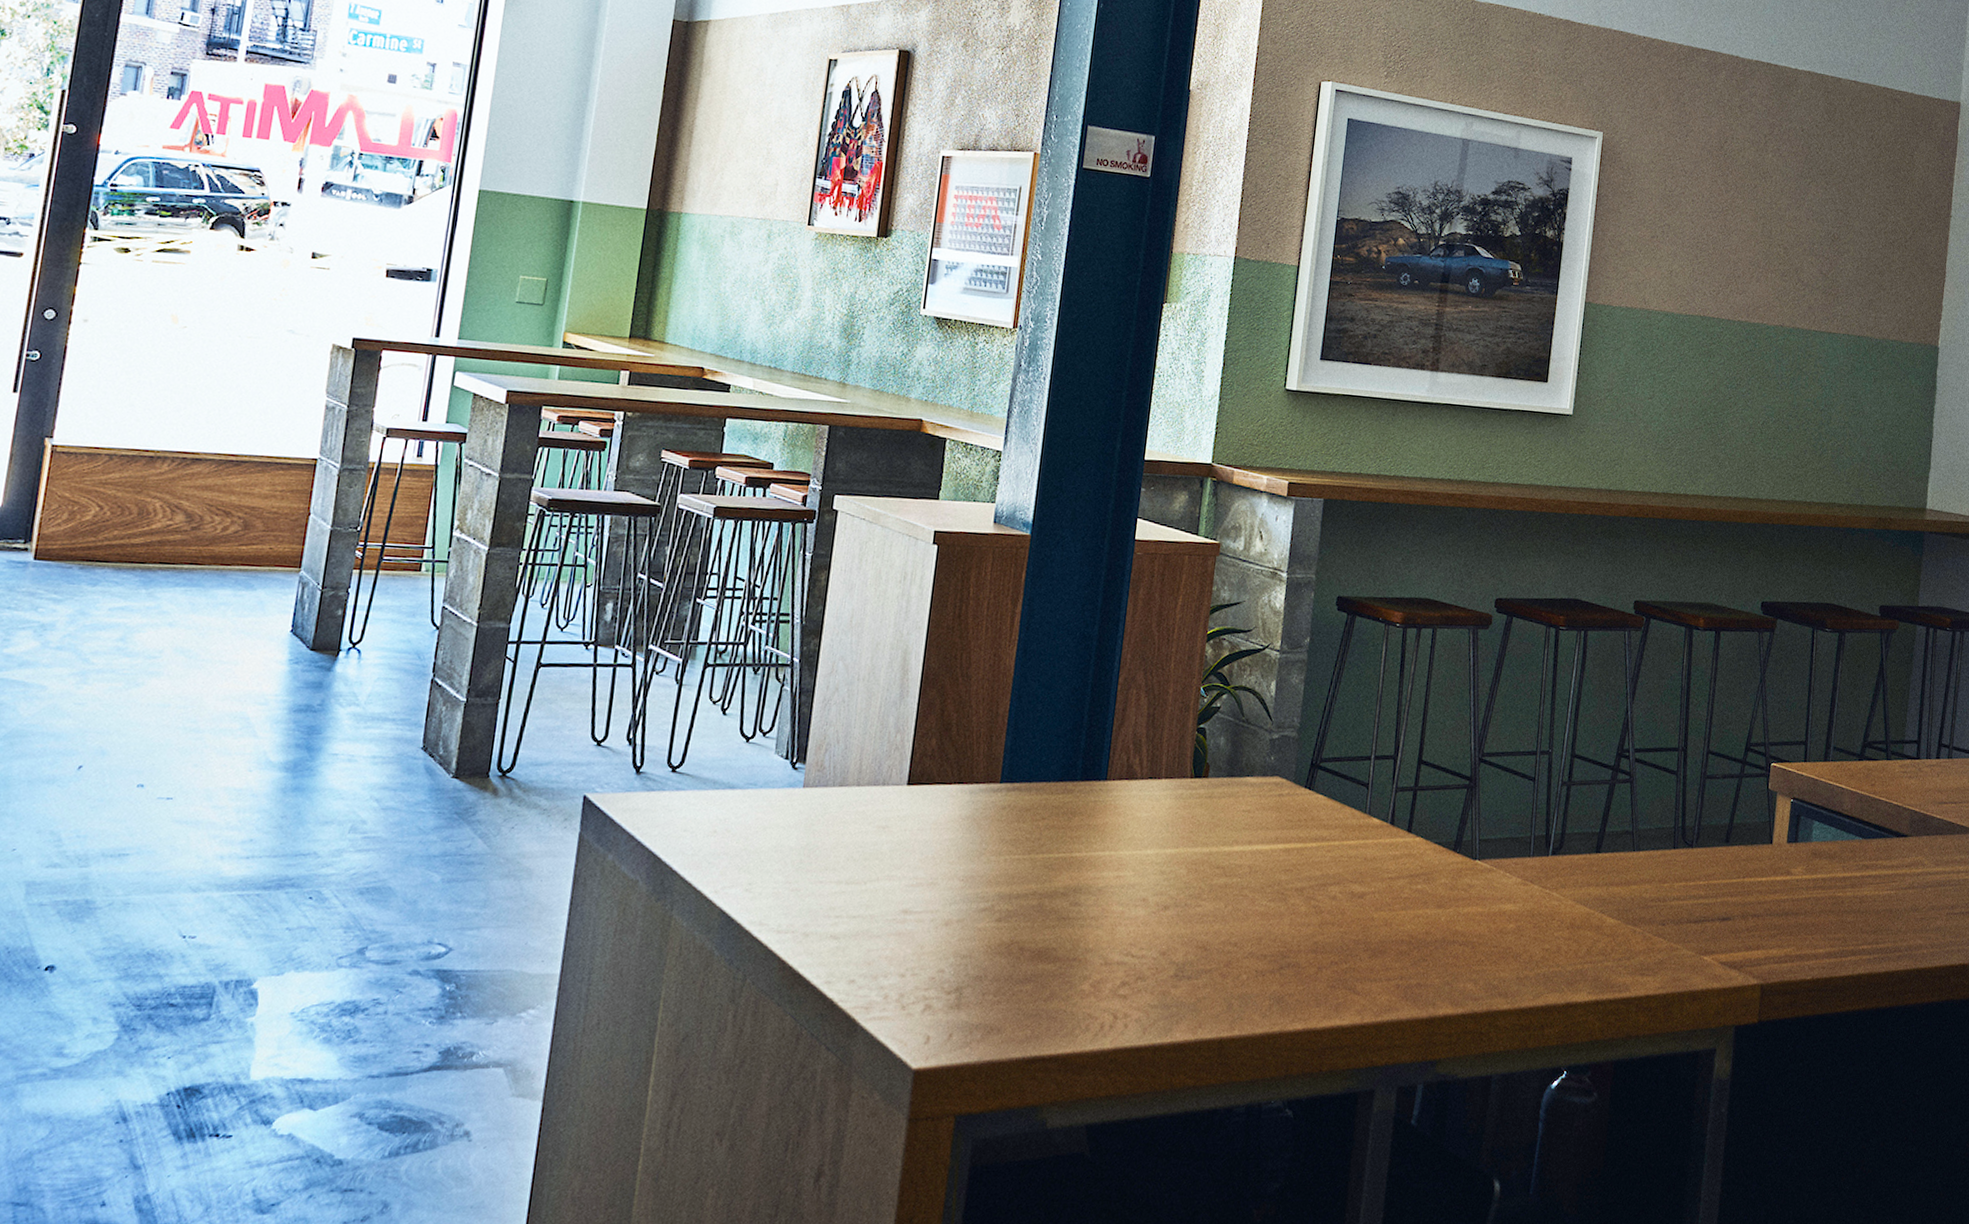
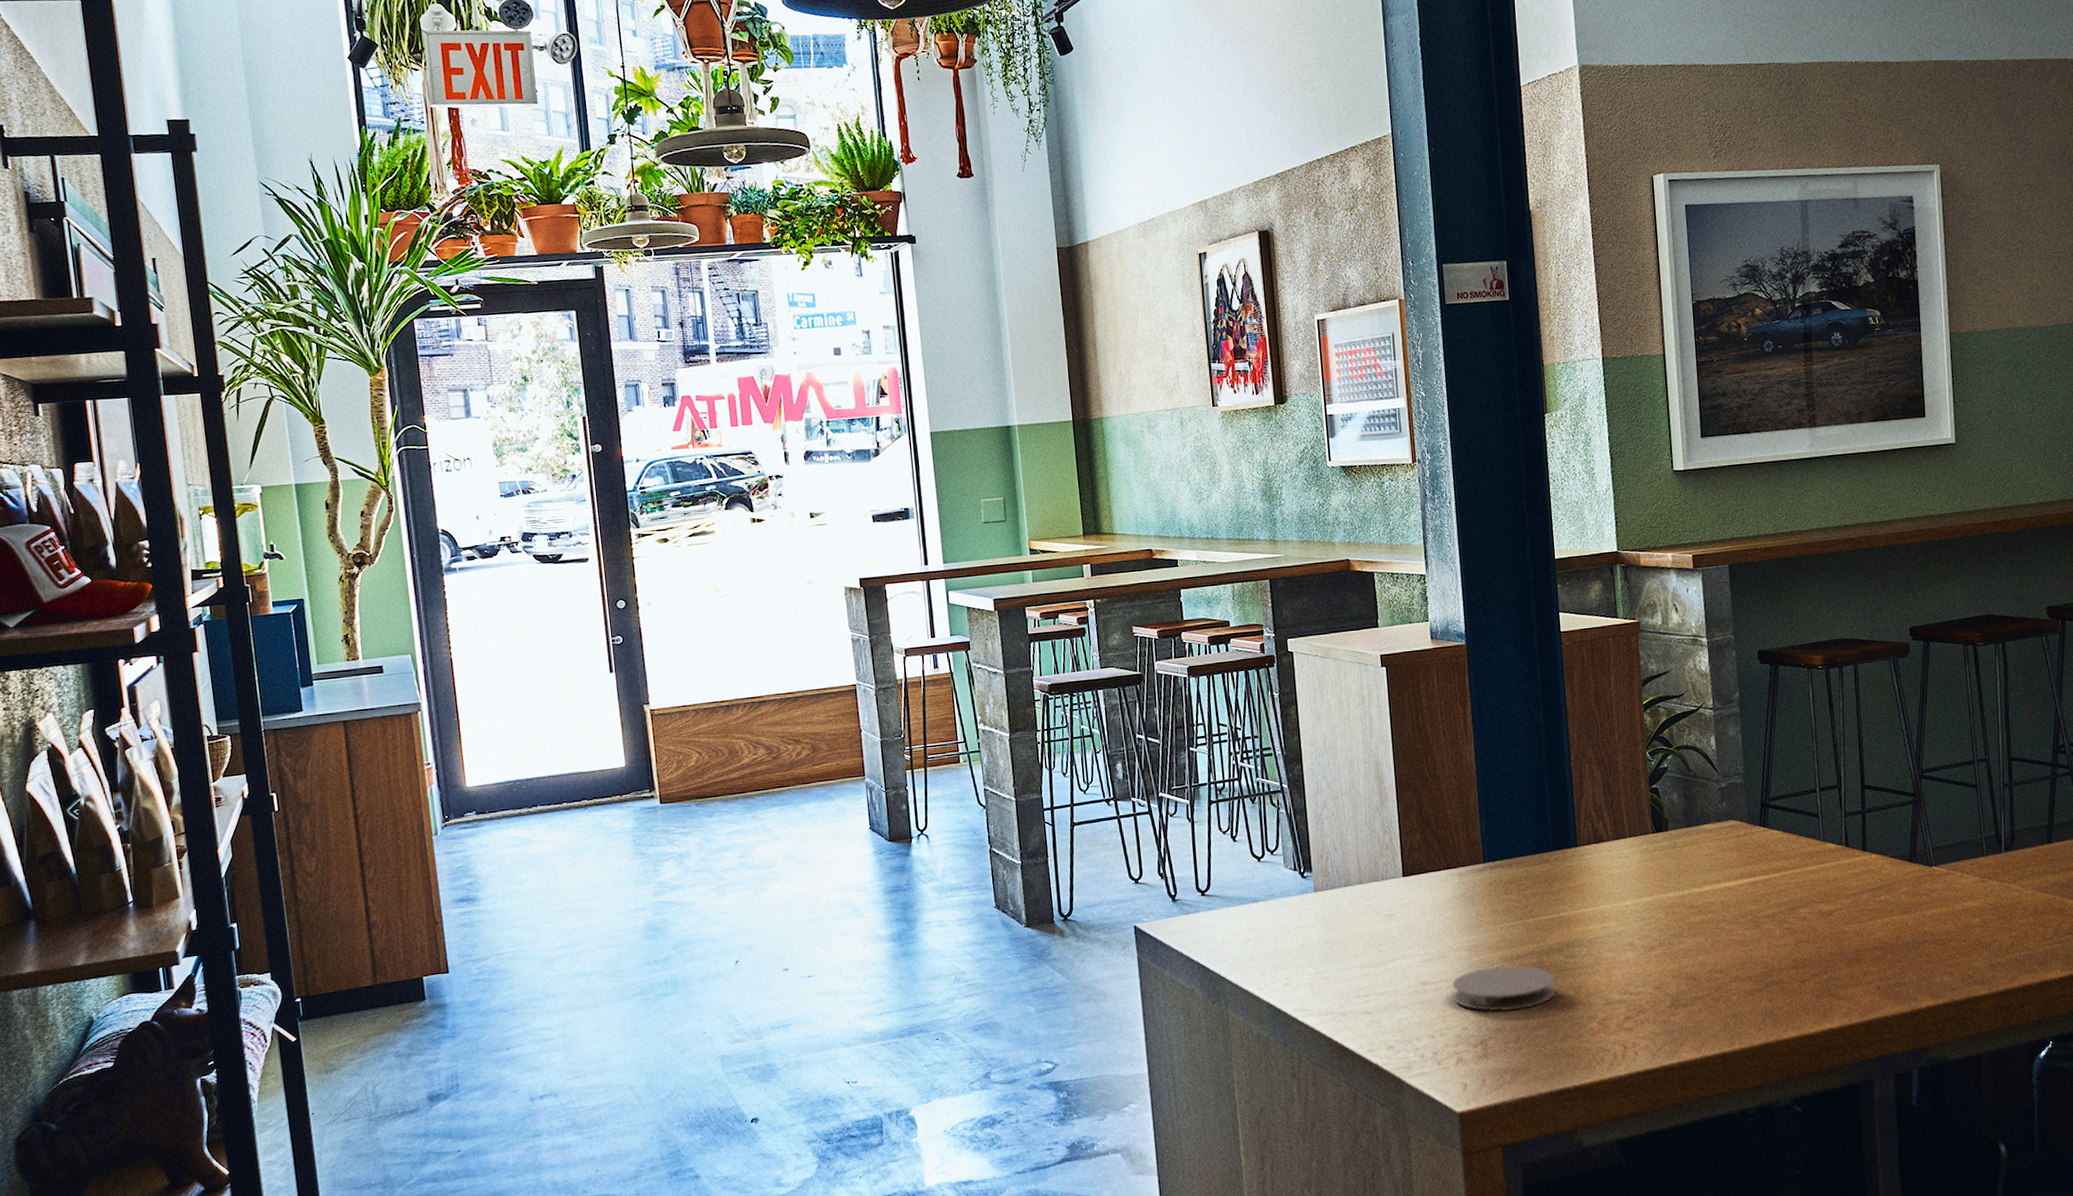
coaster: none [934,902,1054,957] -> present [1451,965,1556,1012]

